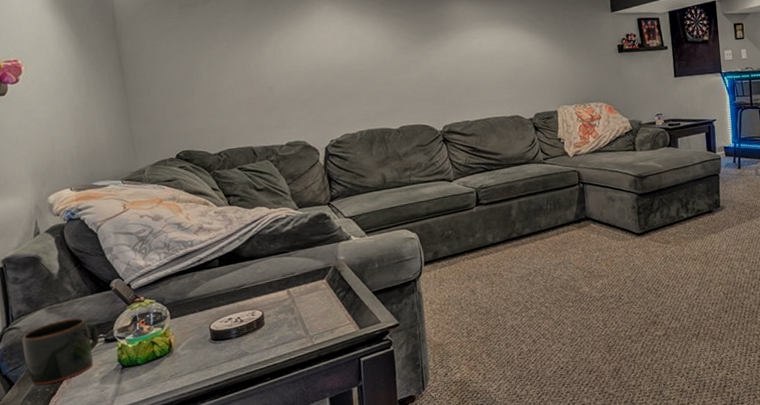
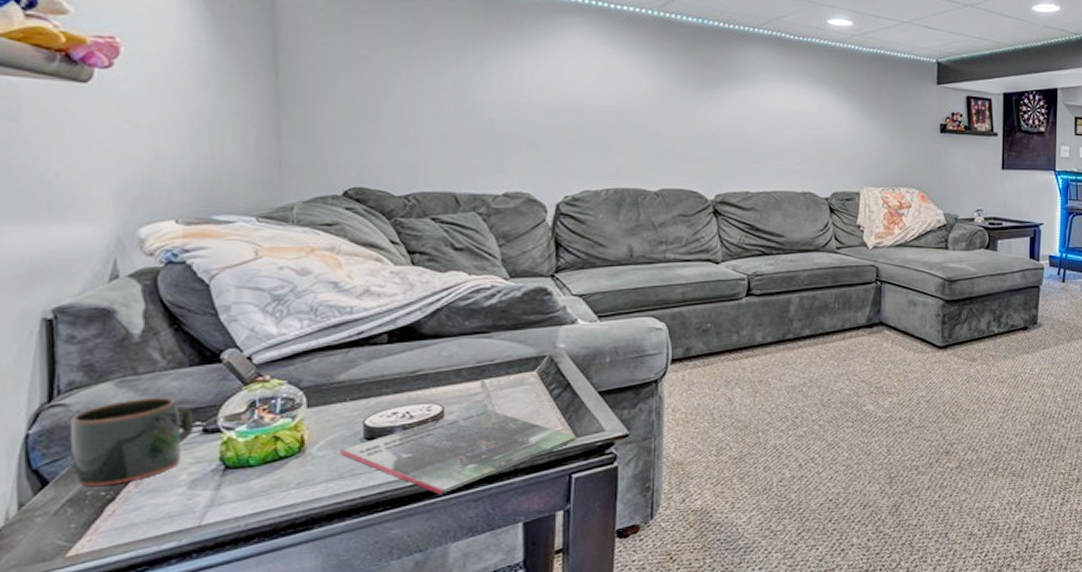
magazine: none [196,310,361,379] -> present [339,408,577,495]

